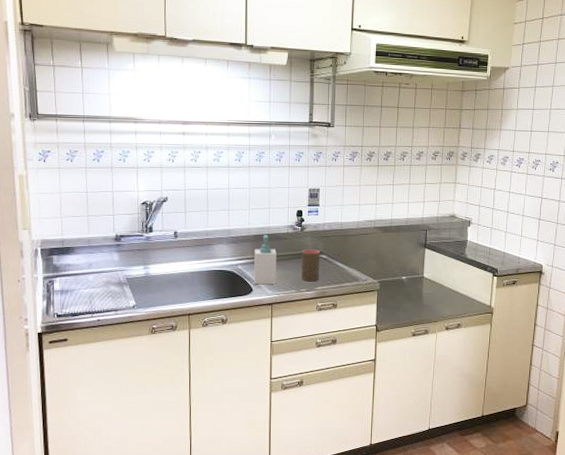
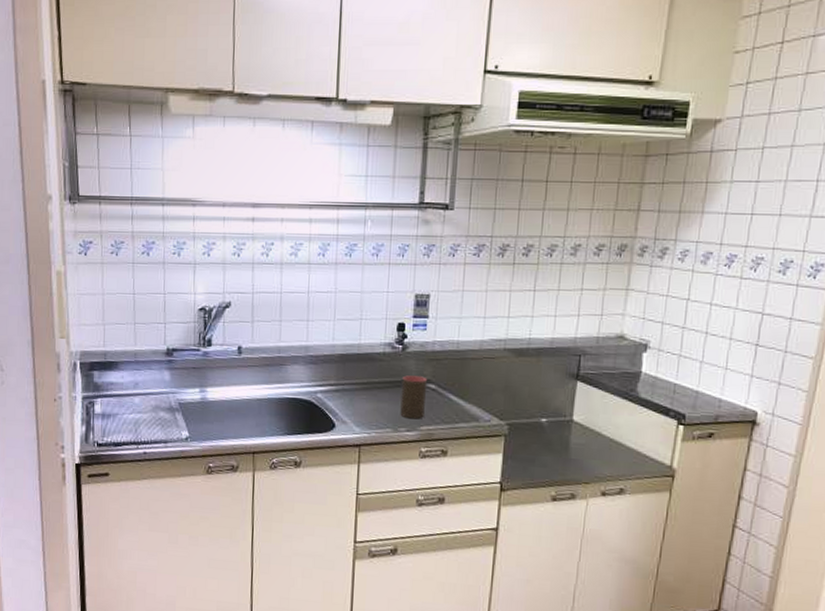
soap bottle: present [254,235,277,284] -> none [337,354,368,420]

